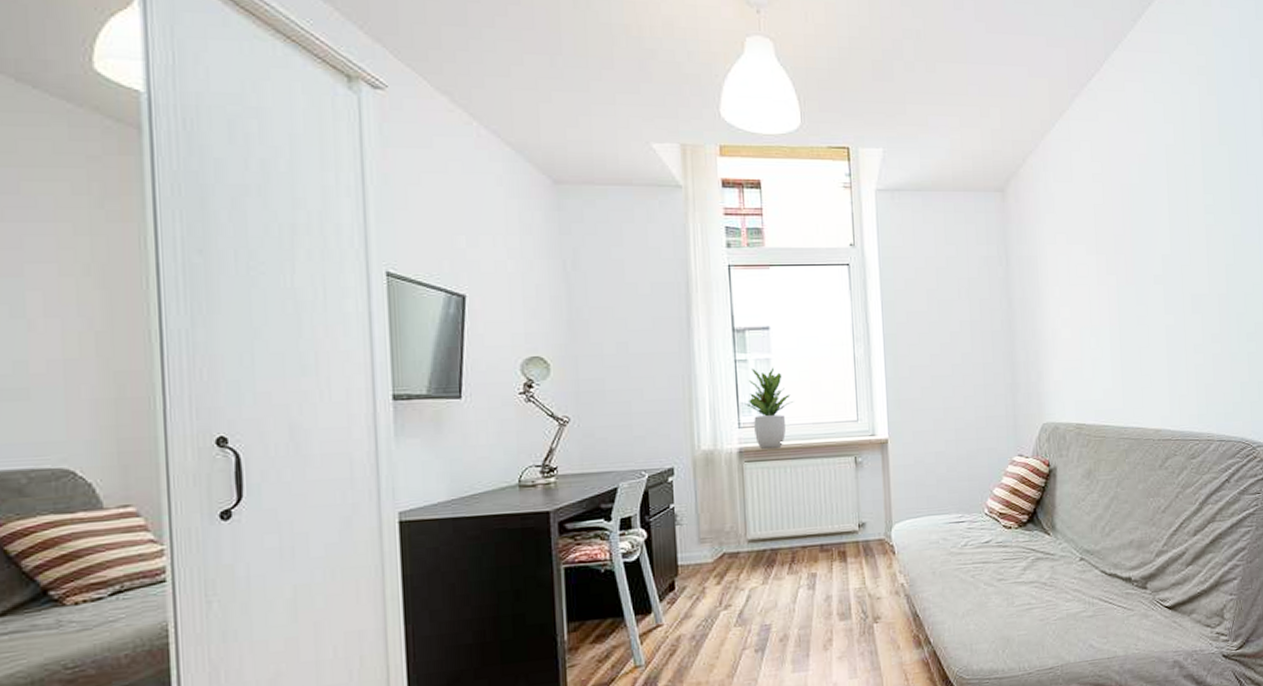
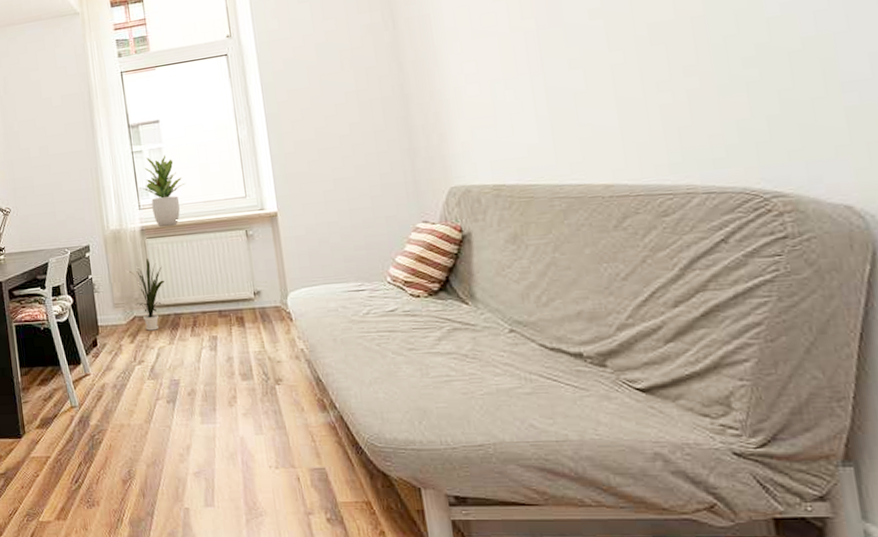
house plant: none [721,485,762,570] -> present [129,259,164,331]

